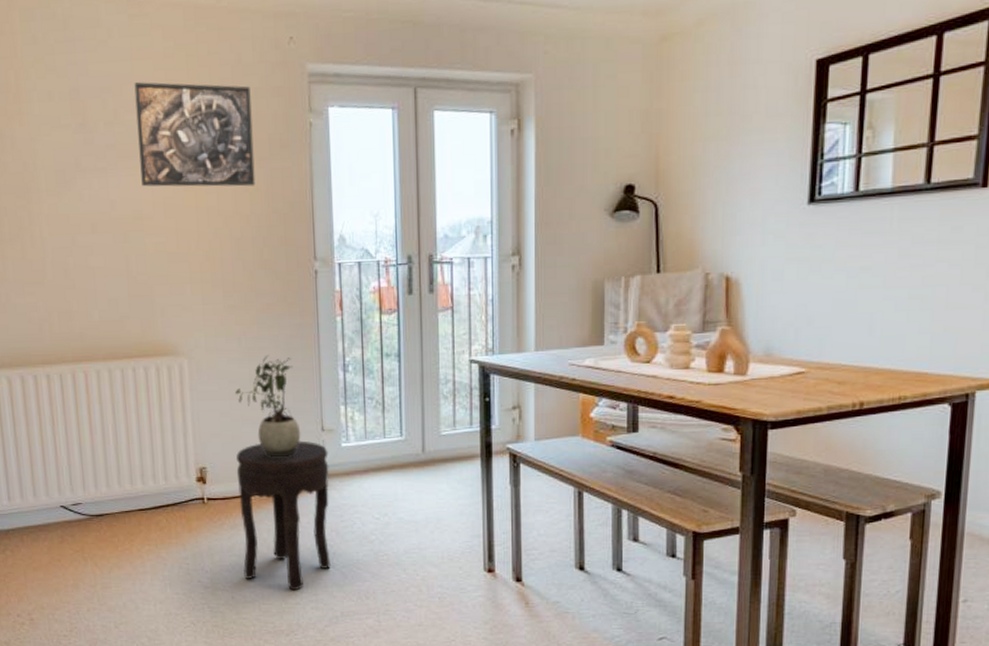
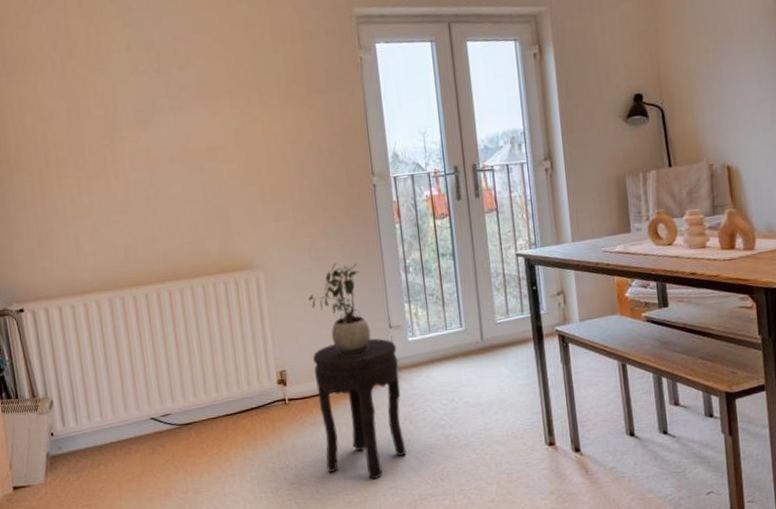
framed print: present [134,82,256,187] -> none [203,29,316,121]

